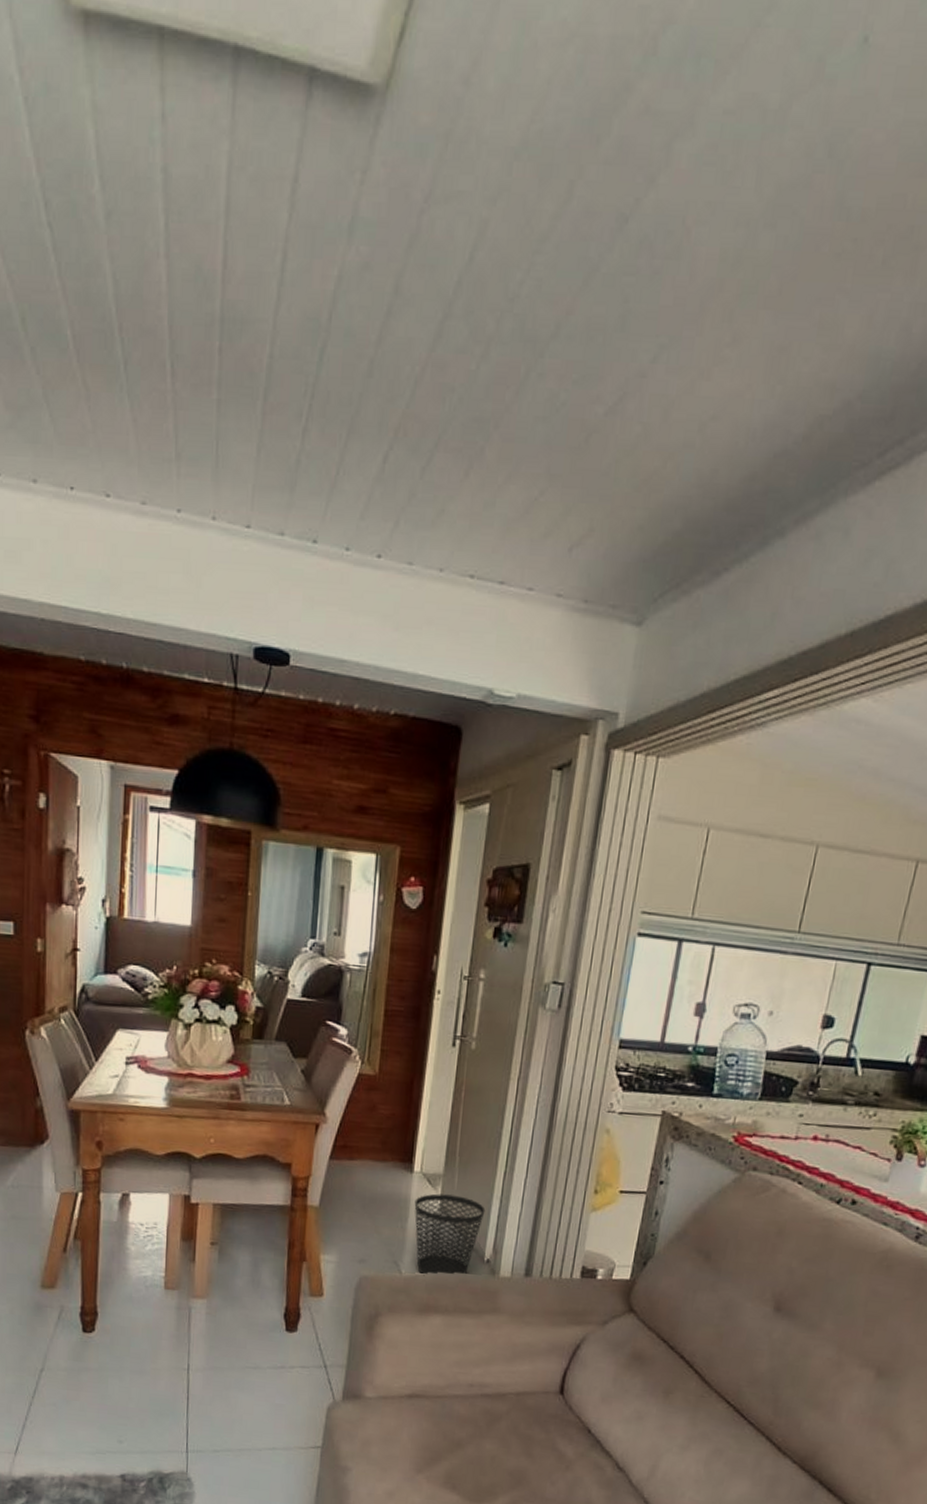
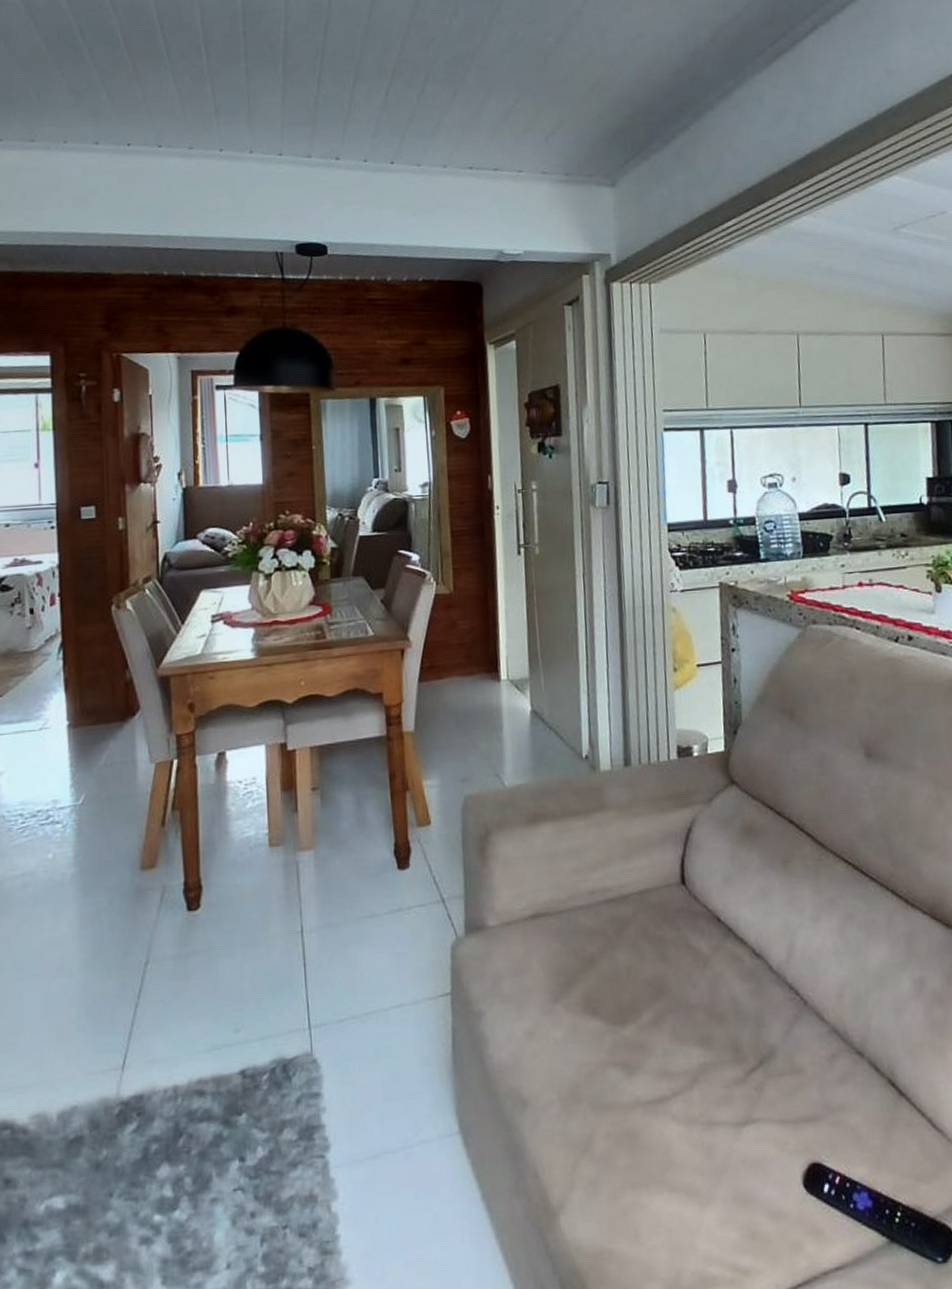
wastebasket: present [414,1193,486,1276] -> none [506,696,575,784]

